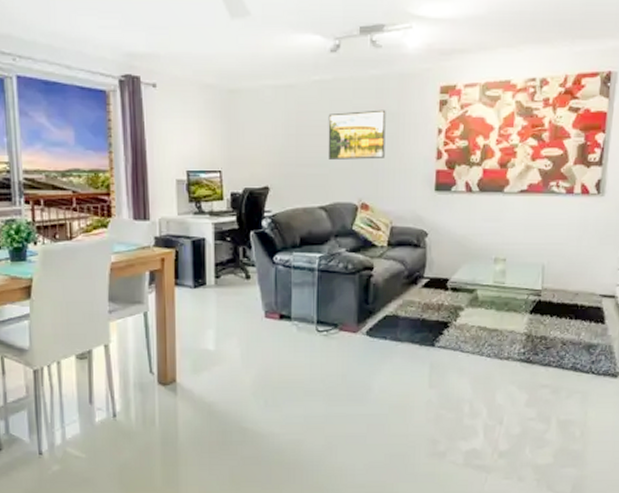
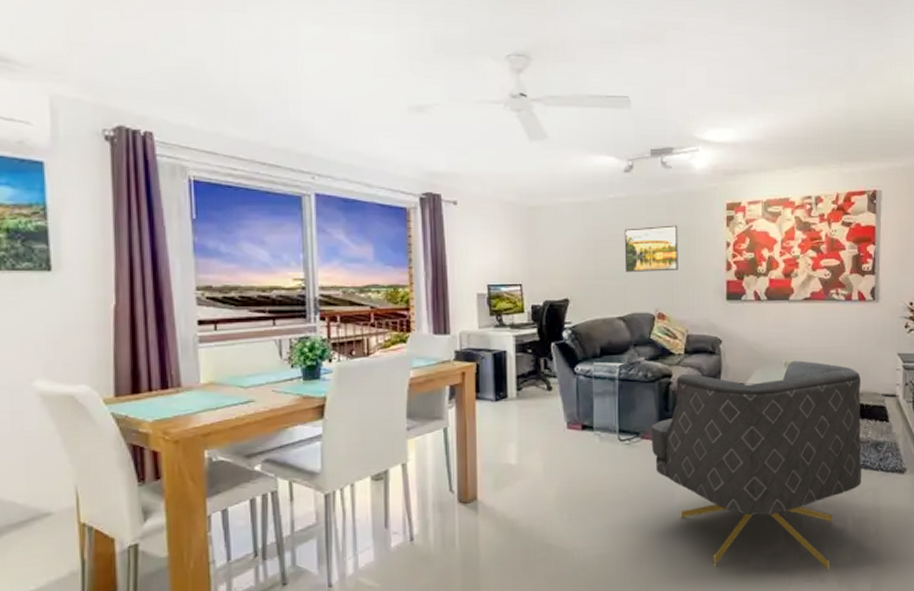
armchair: none [349,256,577,470] -> present [651,360,862,571]

